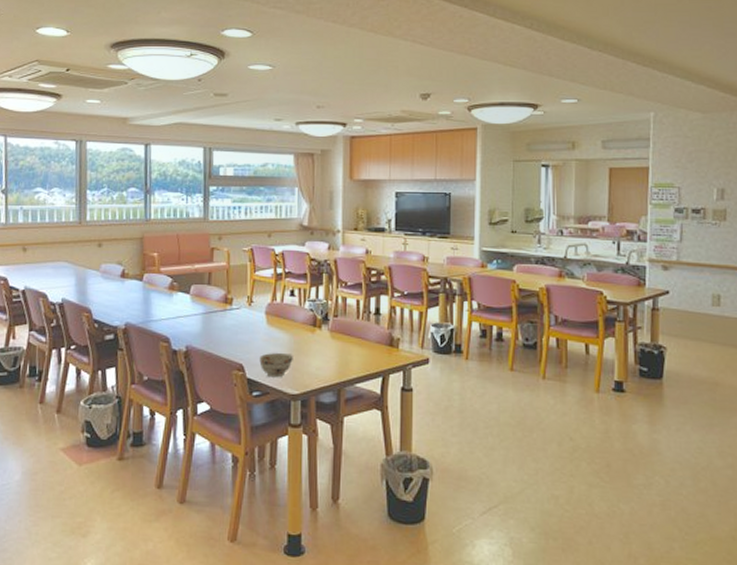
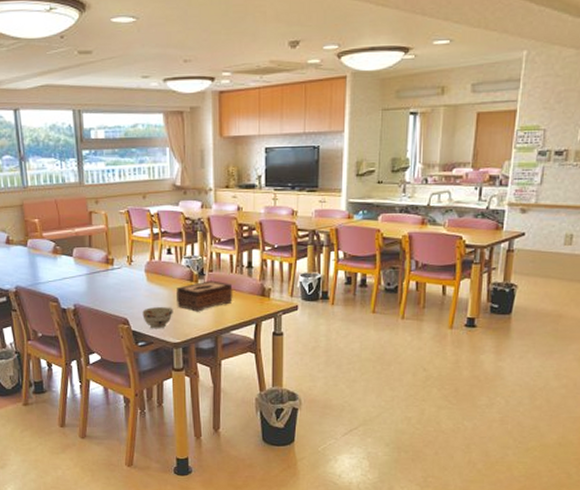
tissue box: none [297,326,359,361] -> present [176,280,233,312]

